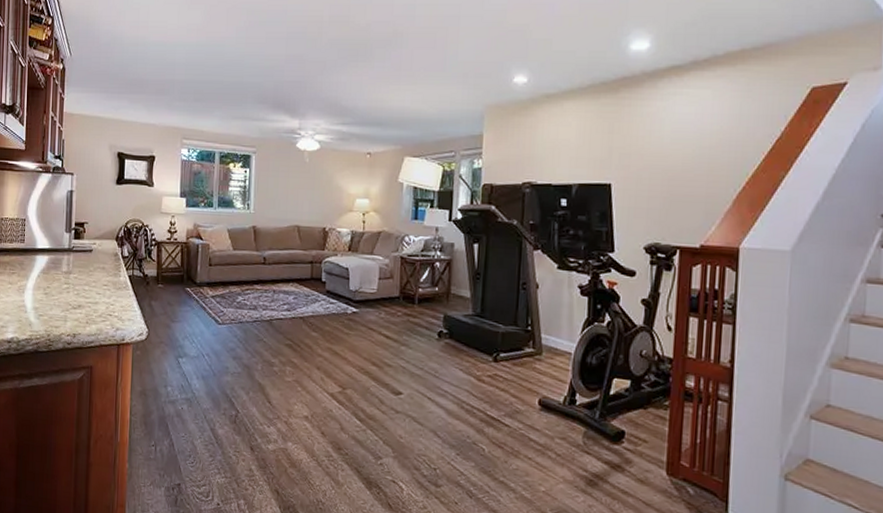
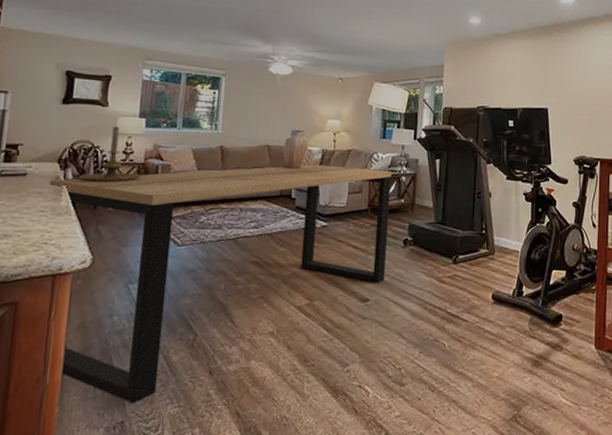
dining table: none [110,246,425,469] -> present [48,164,392,403]
candle holder: none [133,206,185,260] -> present [79,126,142,182]
vase: none [312,210,337,251] -> present [283,130,308,169]

